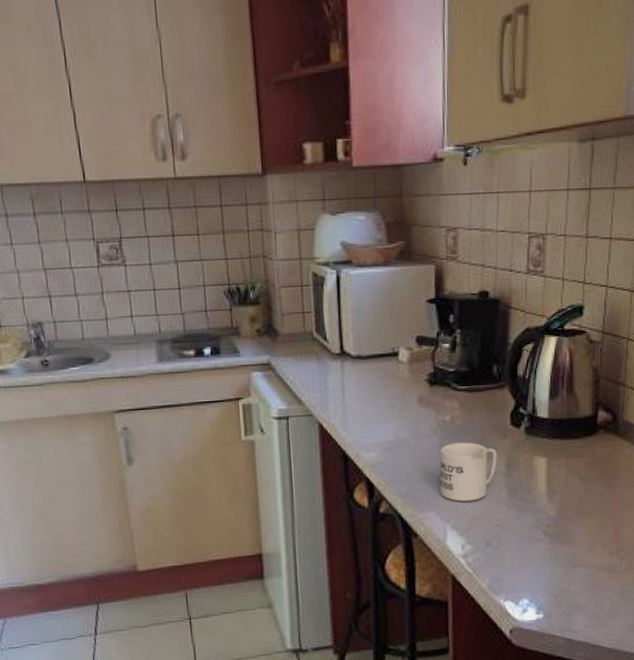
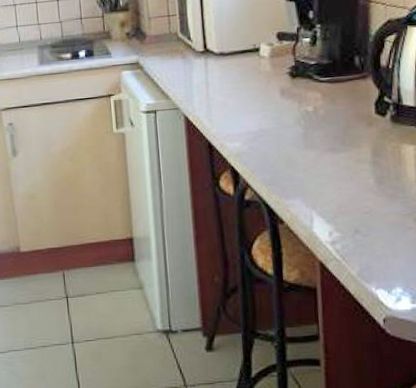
mug: present [439,442,497,502] -> none [303,131,363,189]

